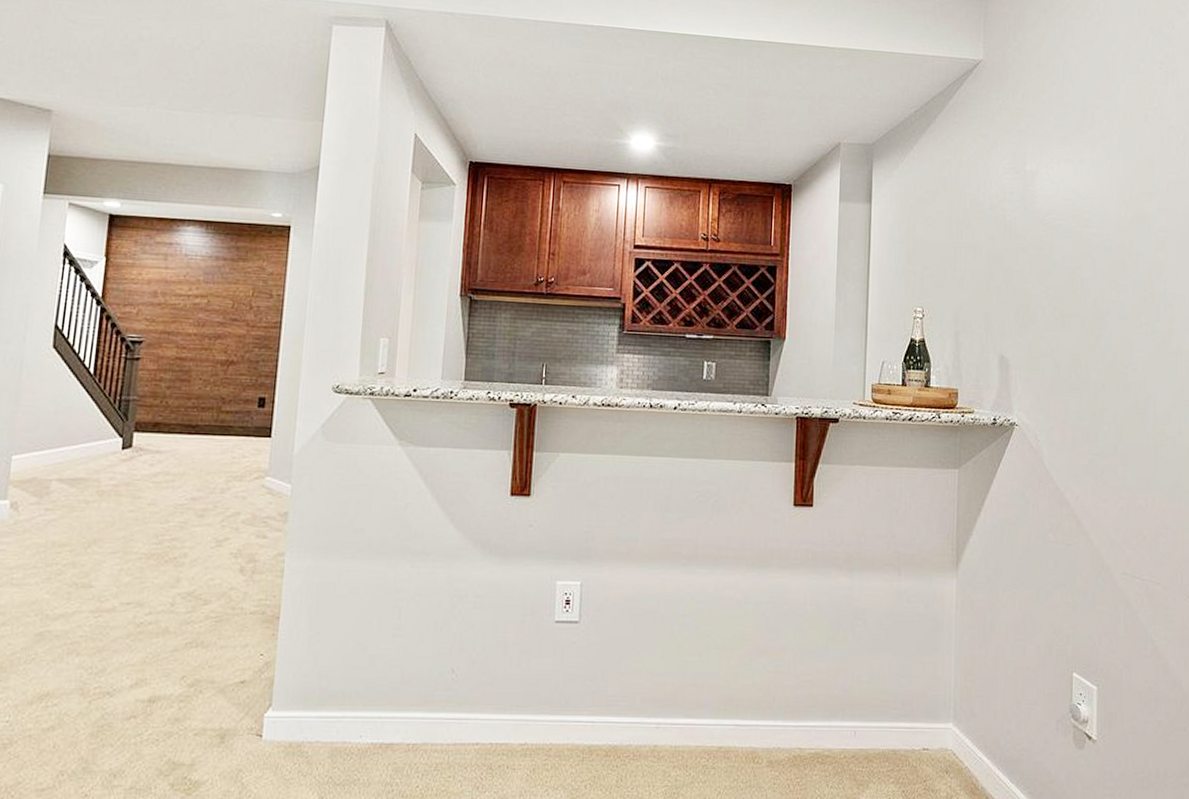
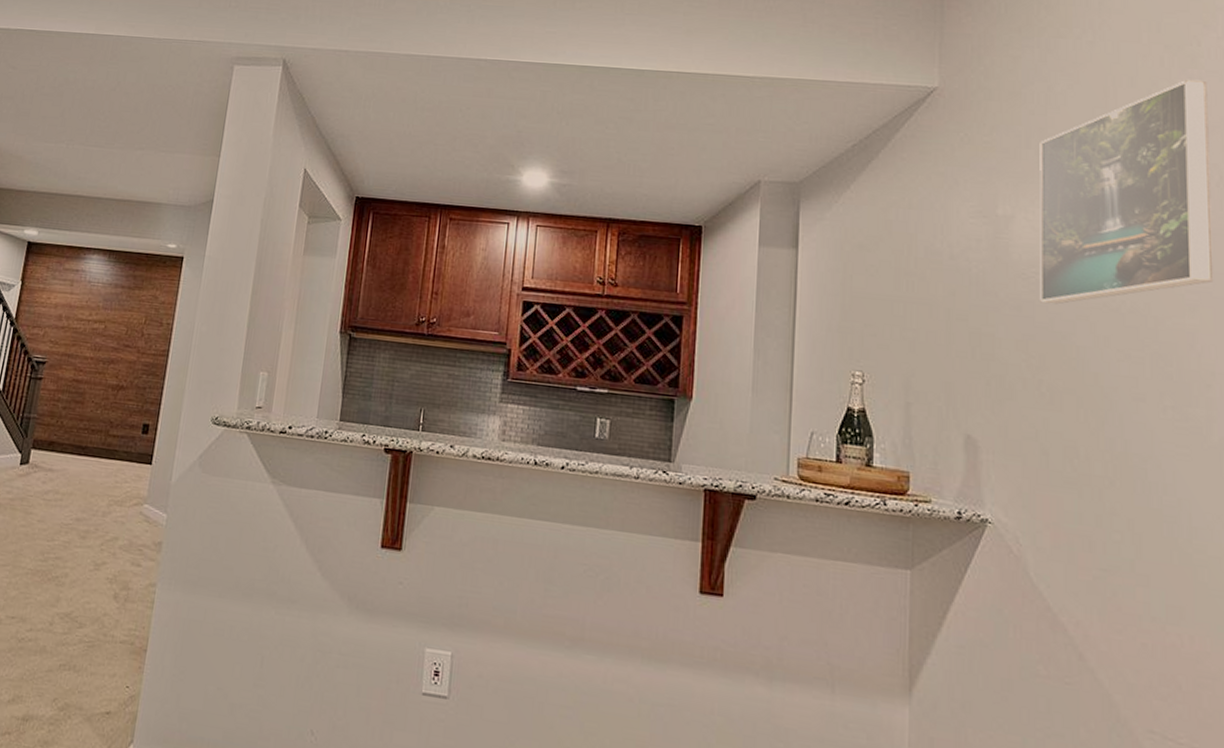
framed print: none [1056,56,1178,245] -> present [1040,79,1214,305]

